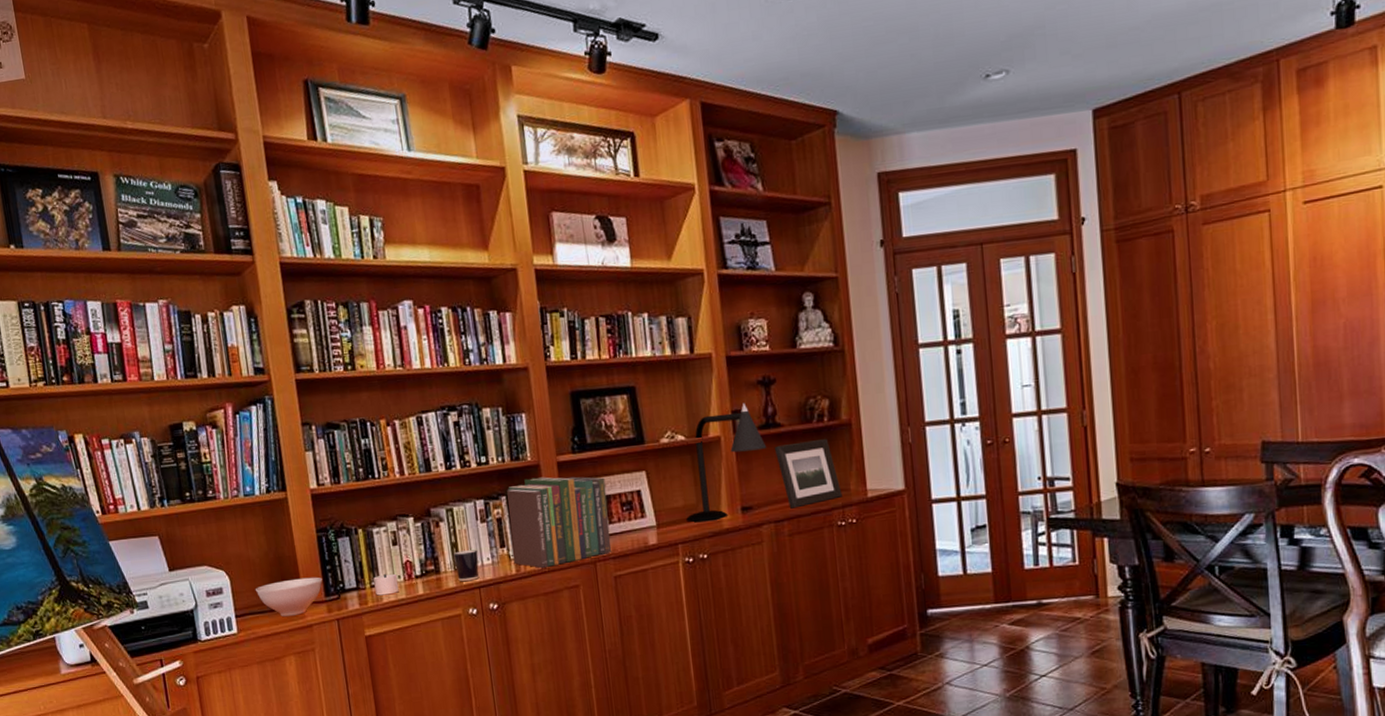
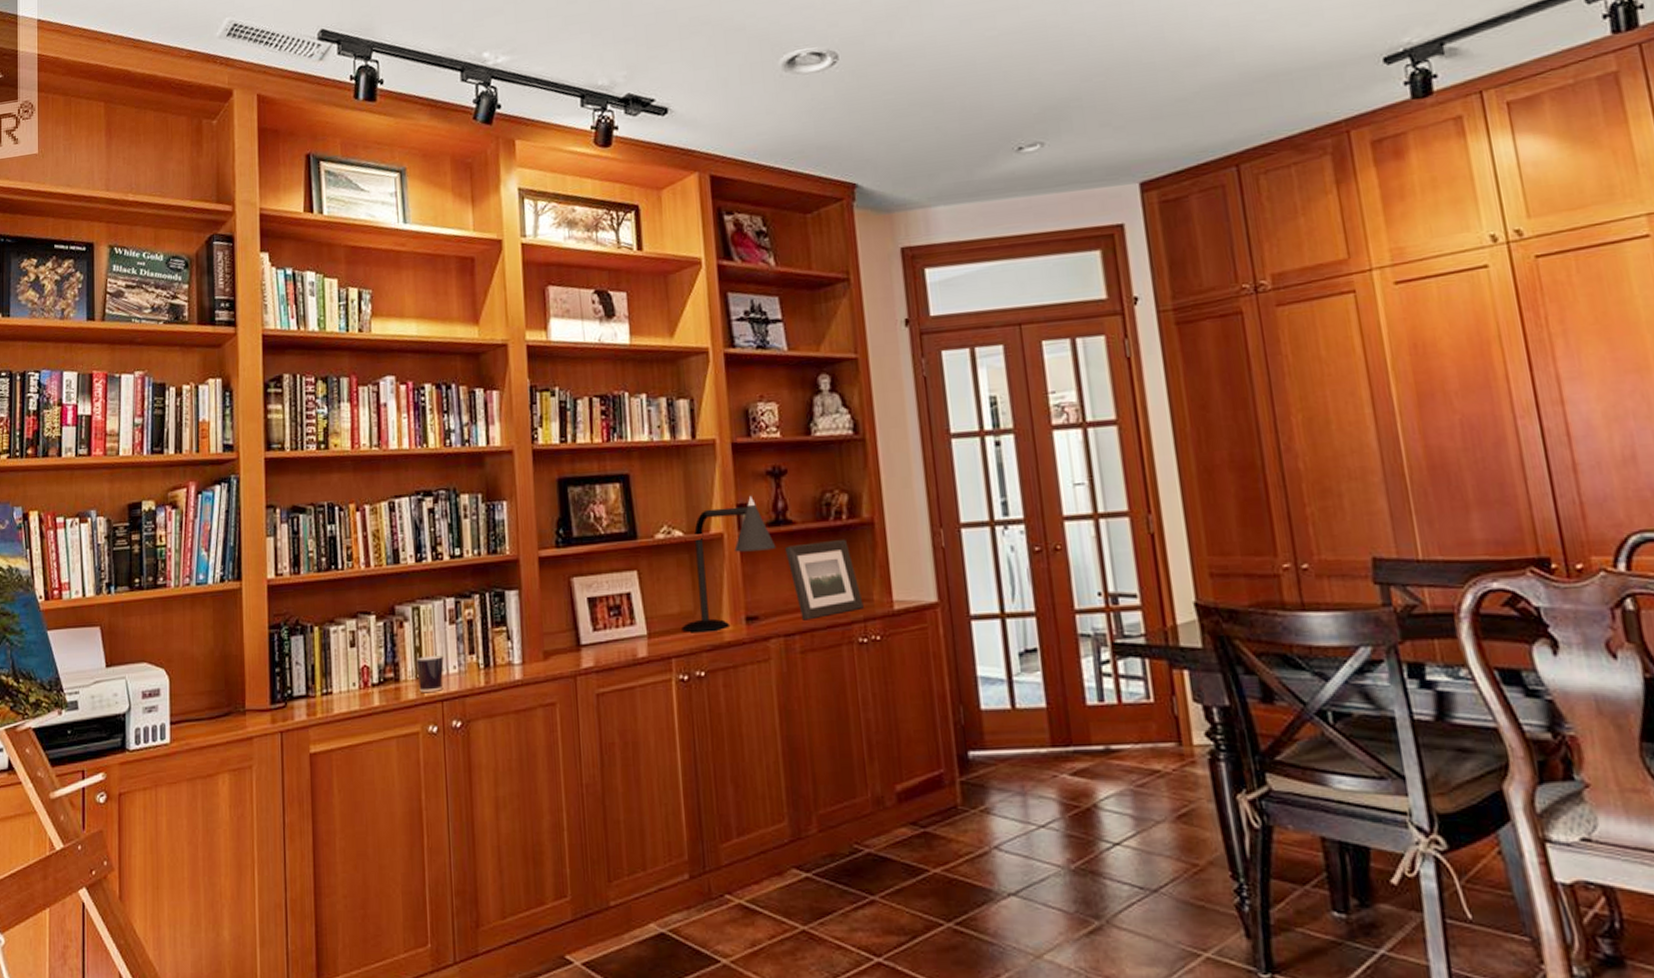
bowl: present [255,577,323,617] -> none [195,680,270,726]
candle: present [373,573,399,596] -> none [325,680,353,706]
books: present [507,476,611,568] -> none [480,574,595,680]

